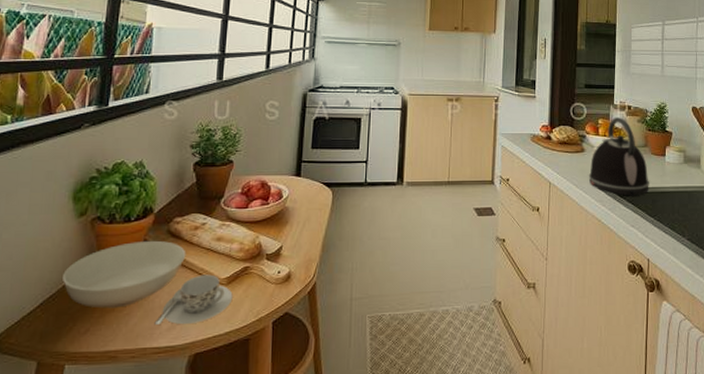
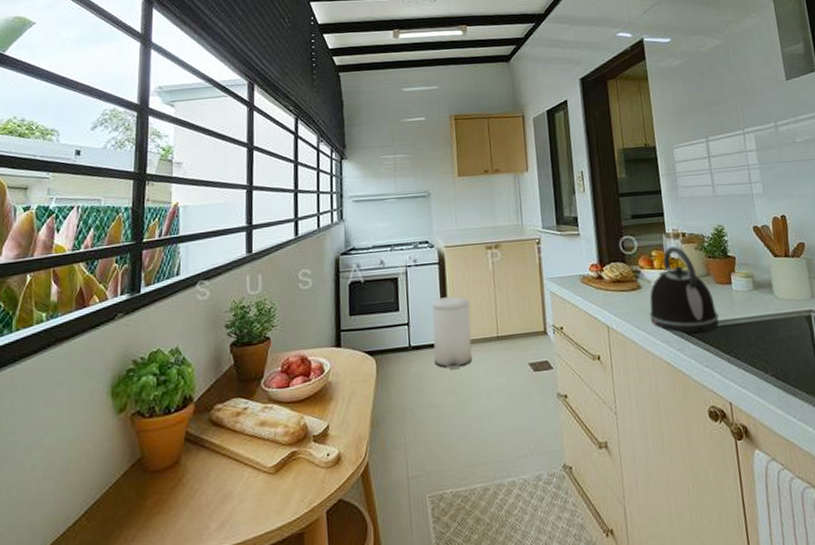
bowl: present [63,240,186,309] -> none [106,431,230,512]
teacup: present [154,274,233,325] -> none [202,463,282,525]
pedal bin: none [388,141,426,206] -> present [431,296,473,369]

